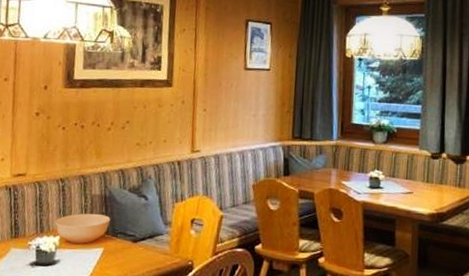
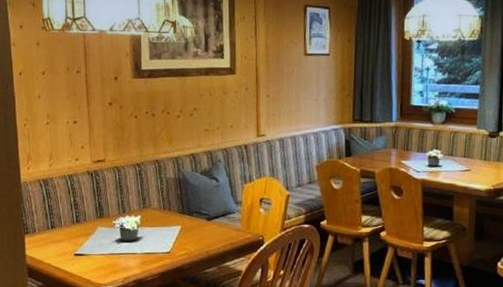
bowl: present [55,213,111,244] -> none [135,194,186,222]

